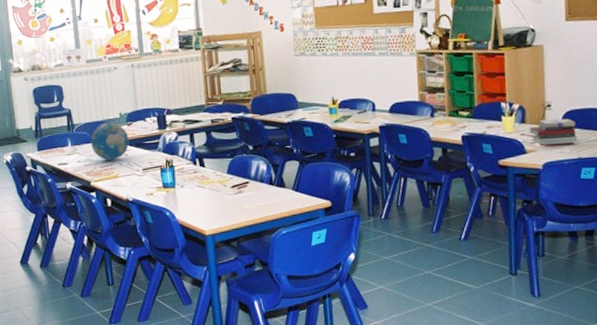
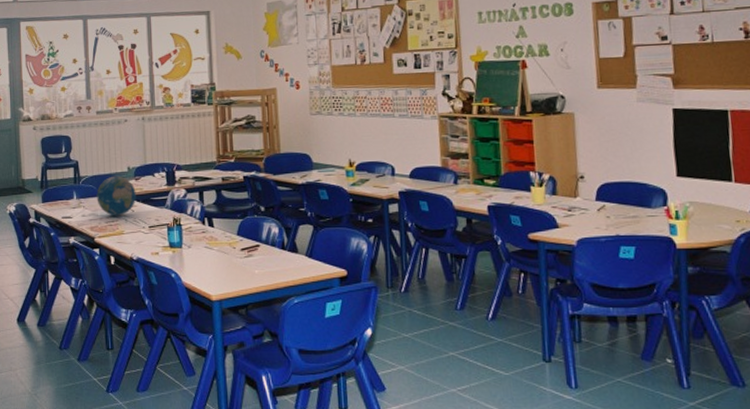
books: present [529,118,578,146] -> none [560,191,615,221]

